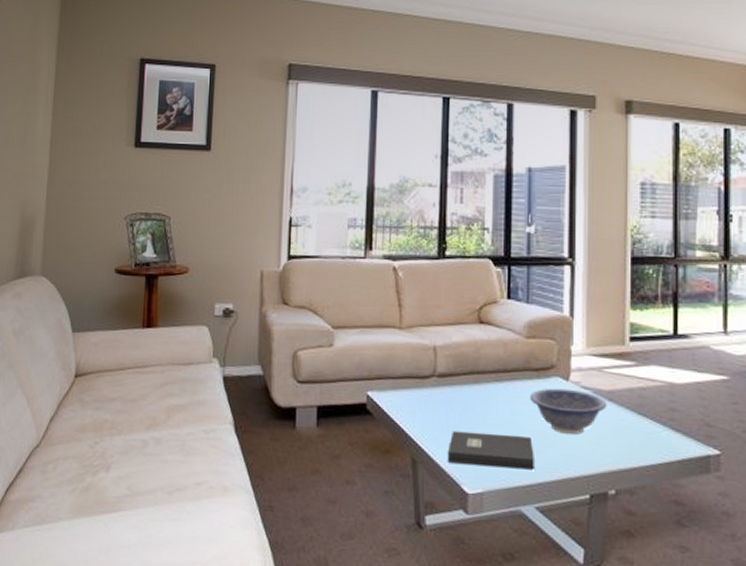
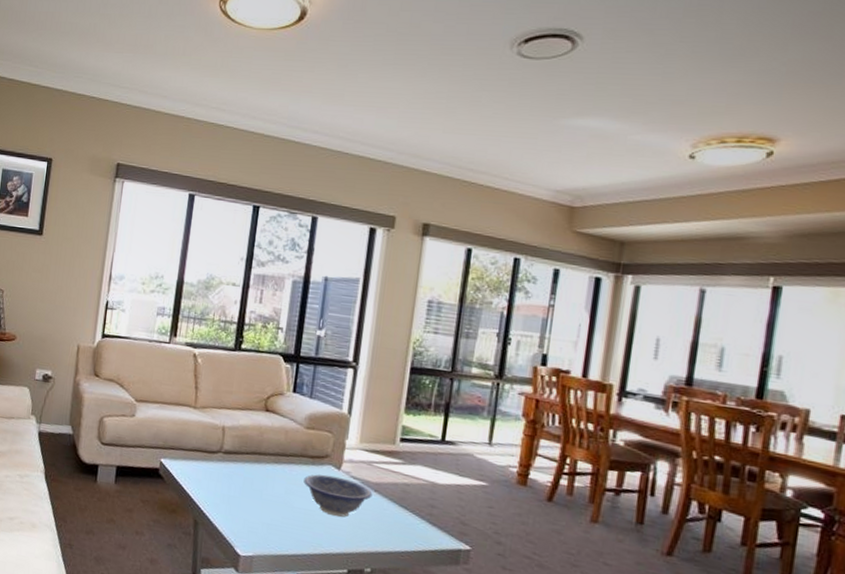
book: present [448,431,534,470] -> none [225,501,302,543]

